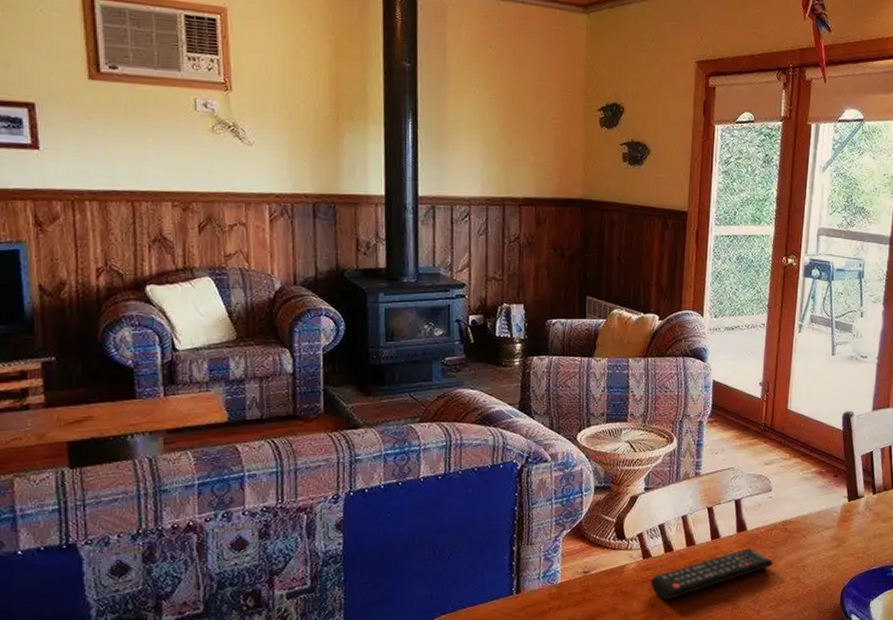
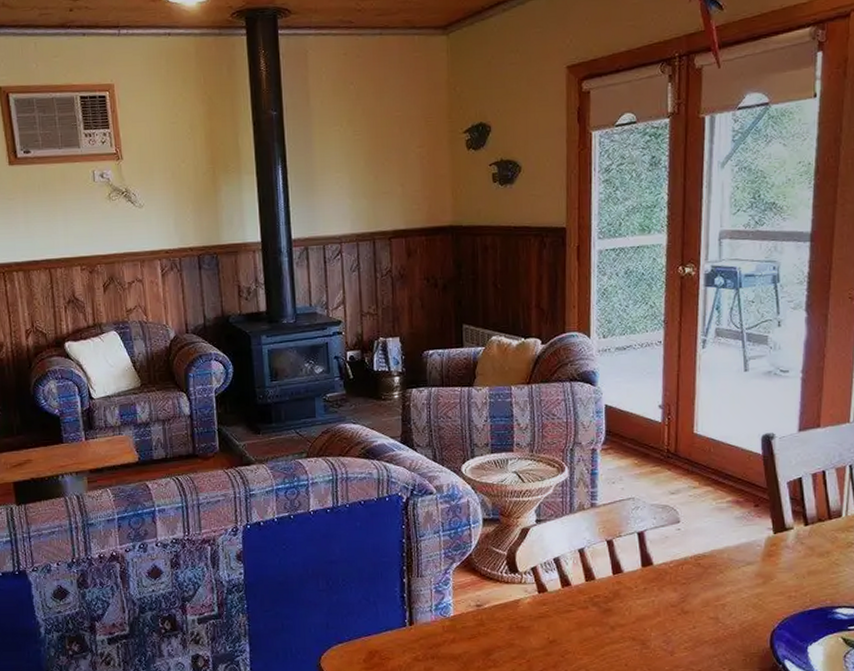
remote control: present [650,548,774,601] -> none [547,584,687,637]

